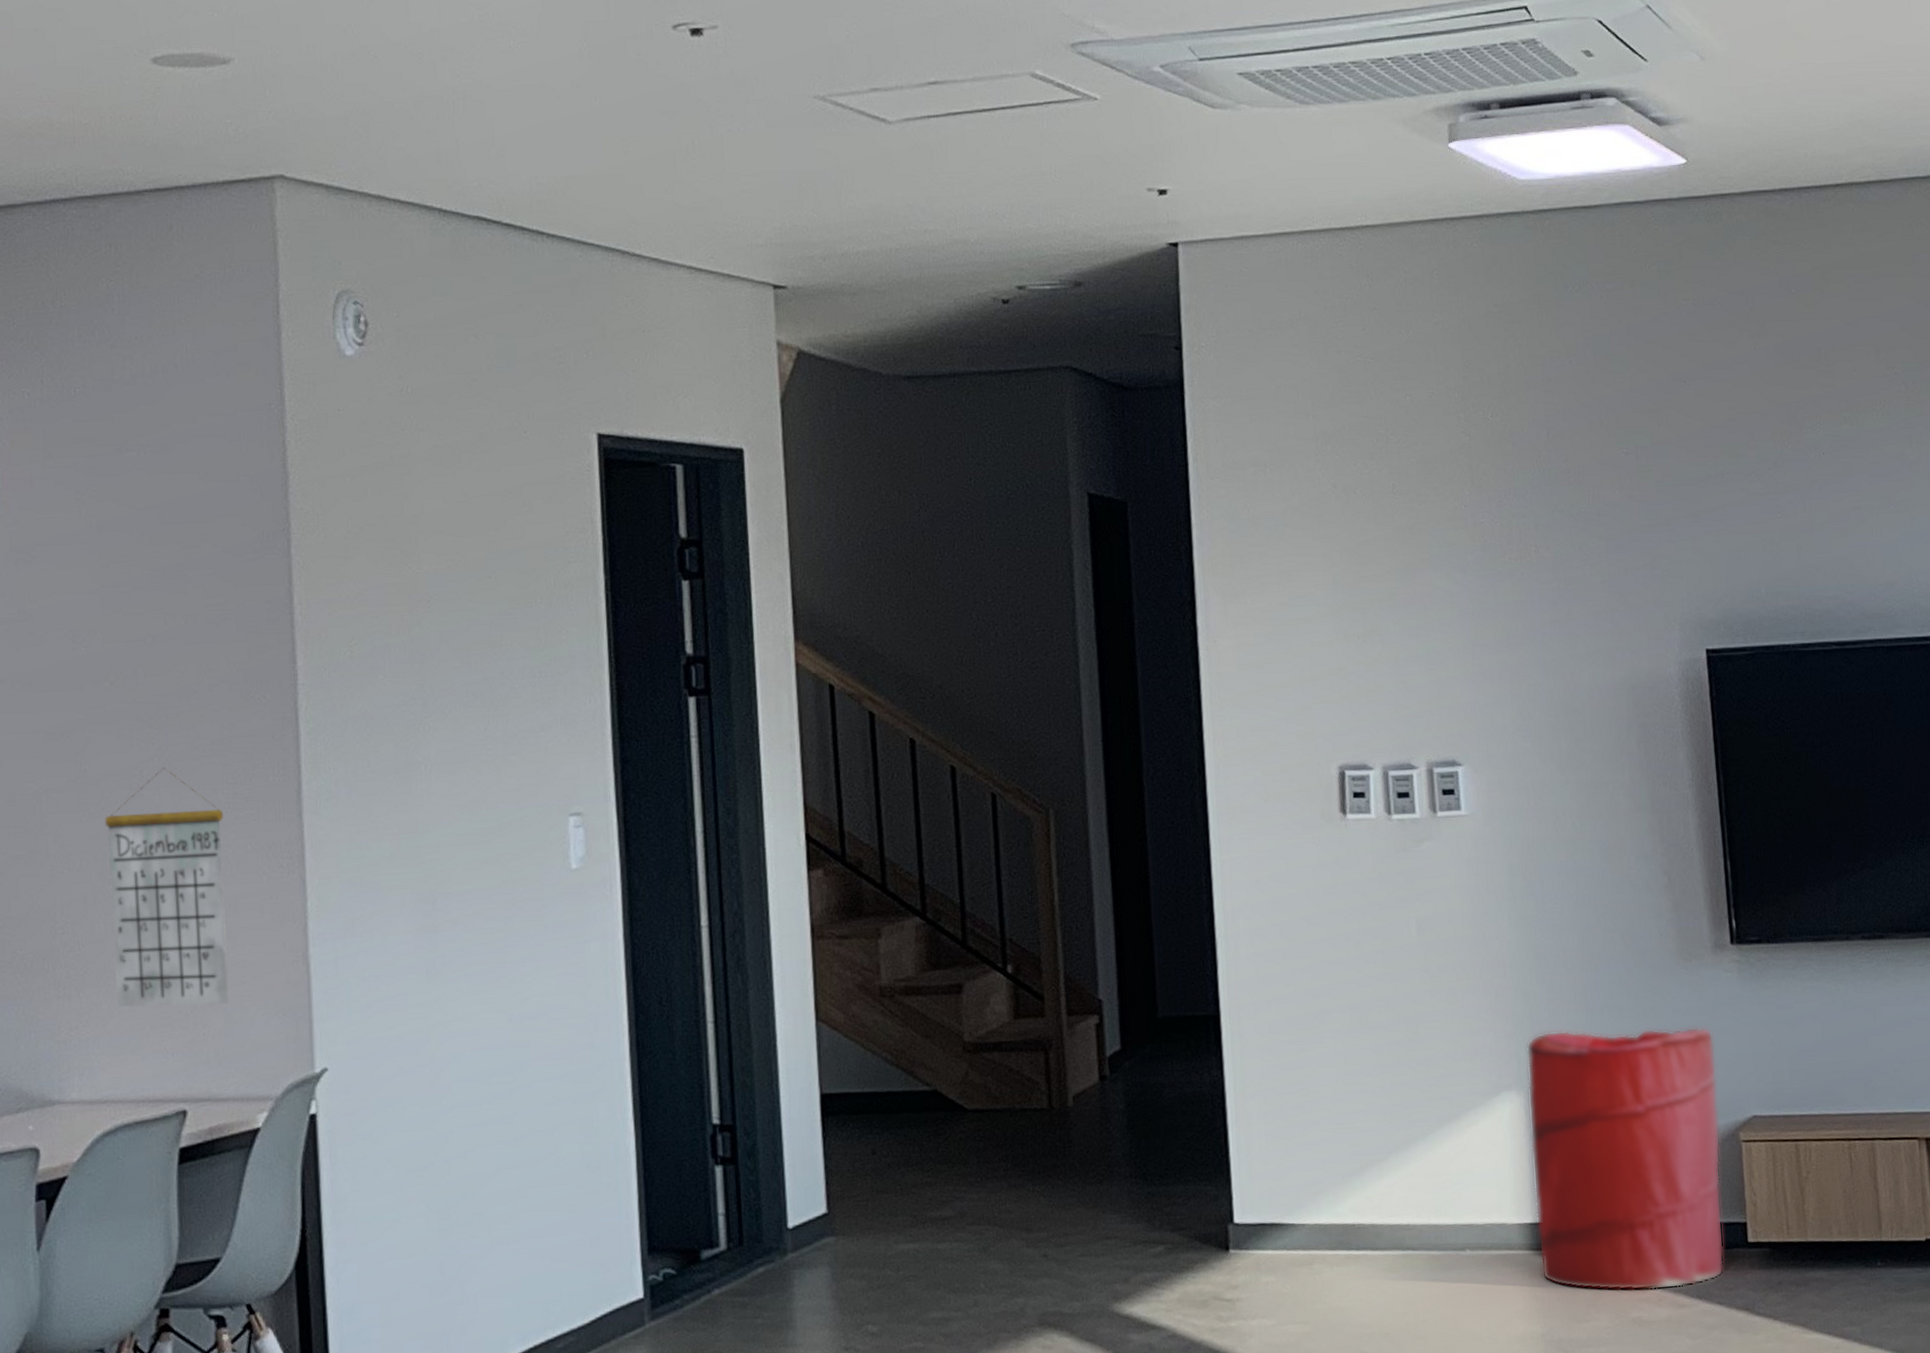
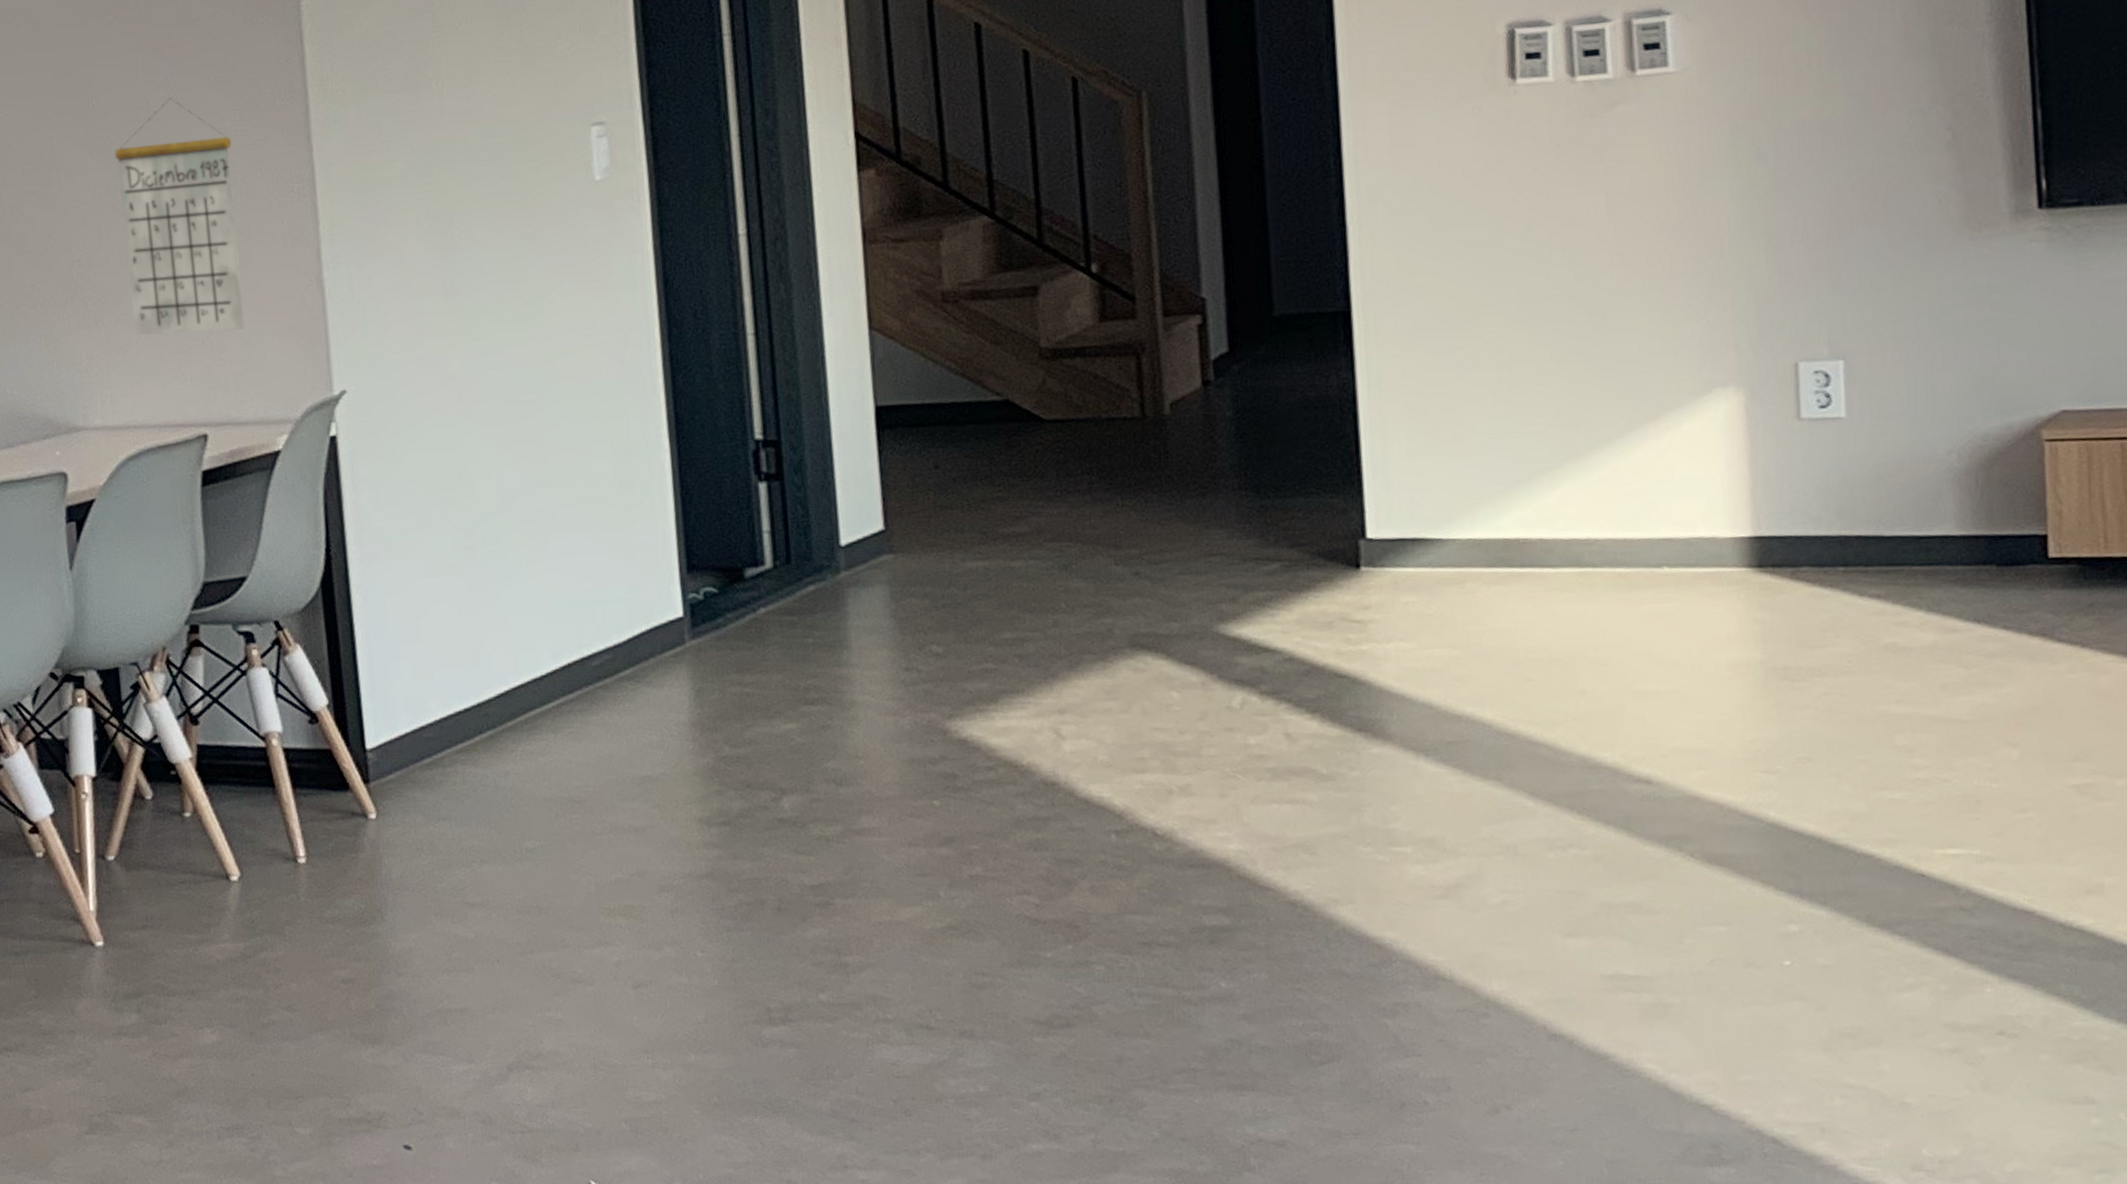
laundry hamper: present [1526,1026,1724,1291] -> none [1749,307,2014,613]

